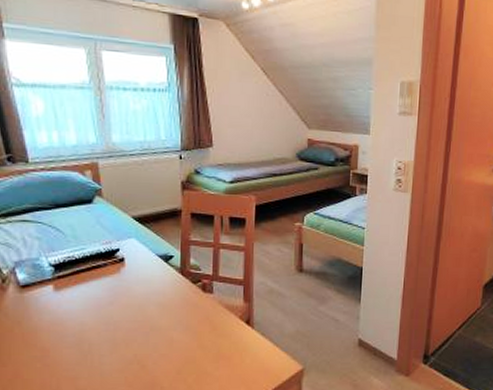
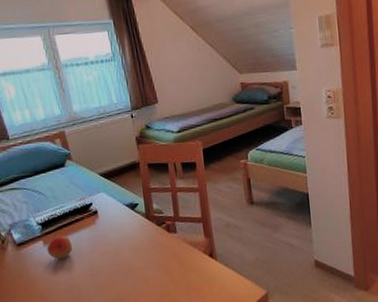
fruit: none [57,281,89,309] -> present [47,235,73,260]

